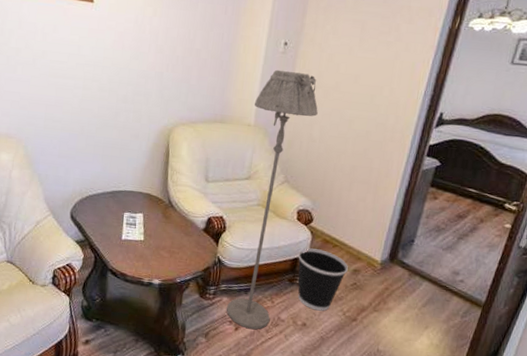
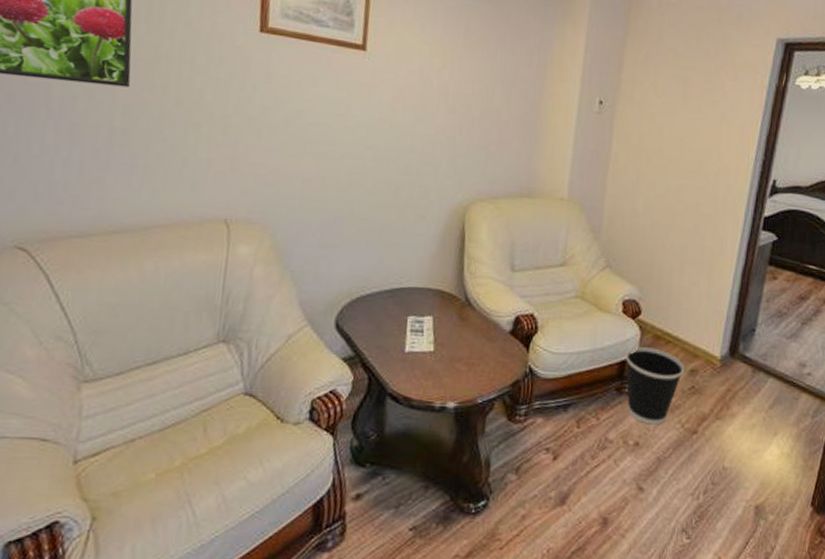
floor lamp: present [227,69,318,330] -> none [542,132,641,457]

